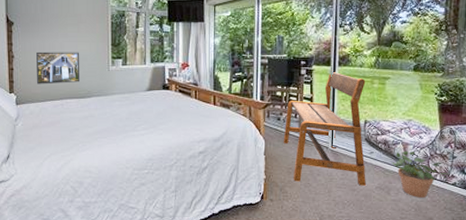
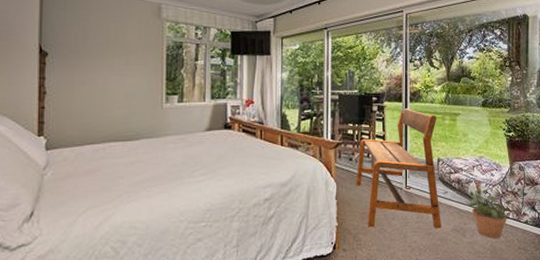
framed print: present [36,51,79,84] -> none [74,87,127,125]

